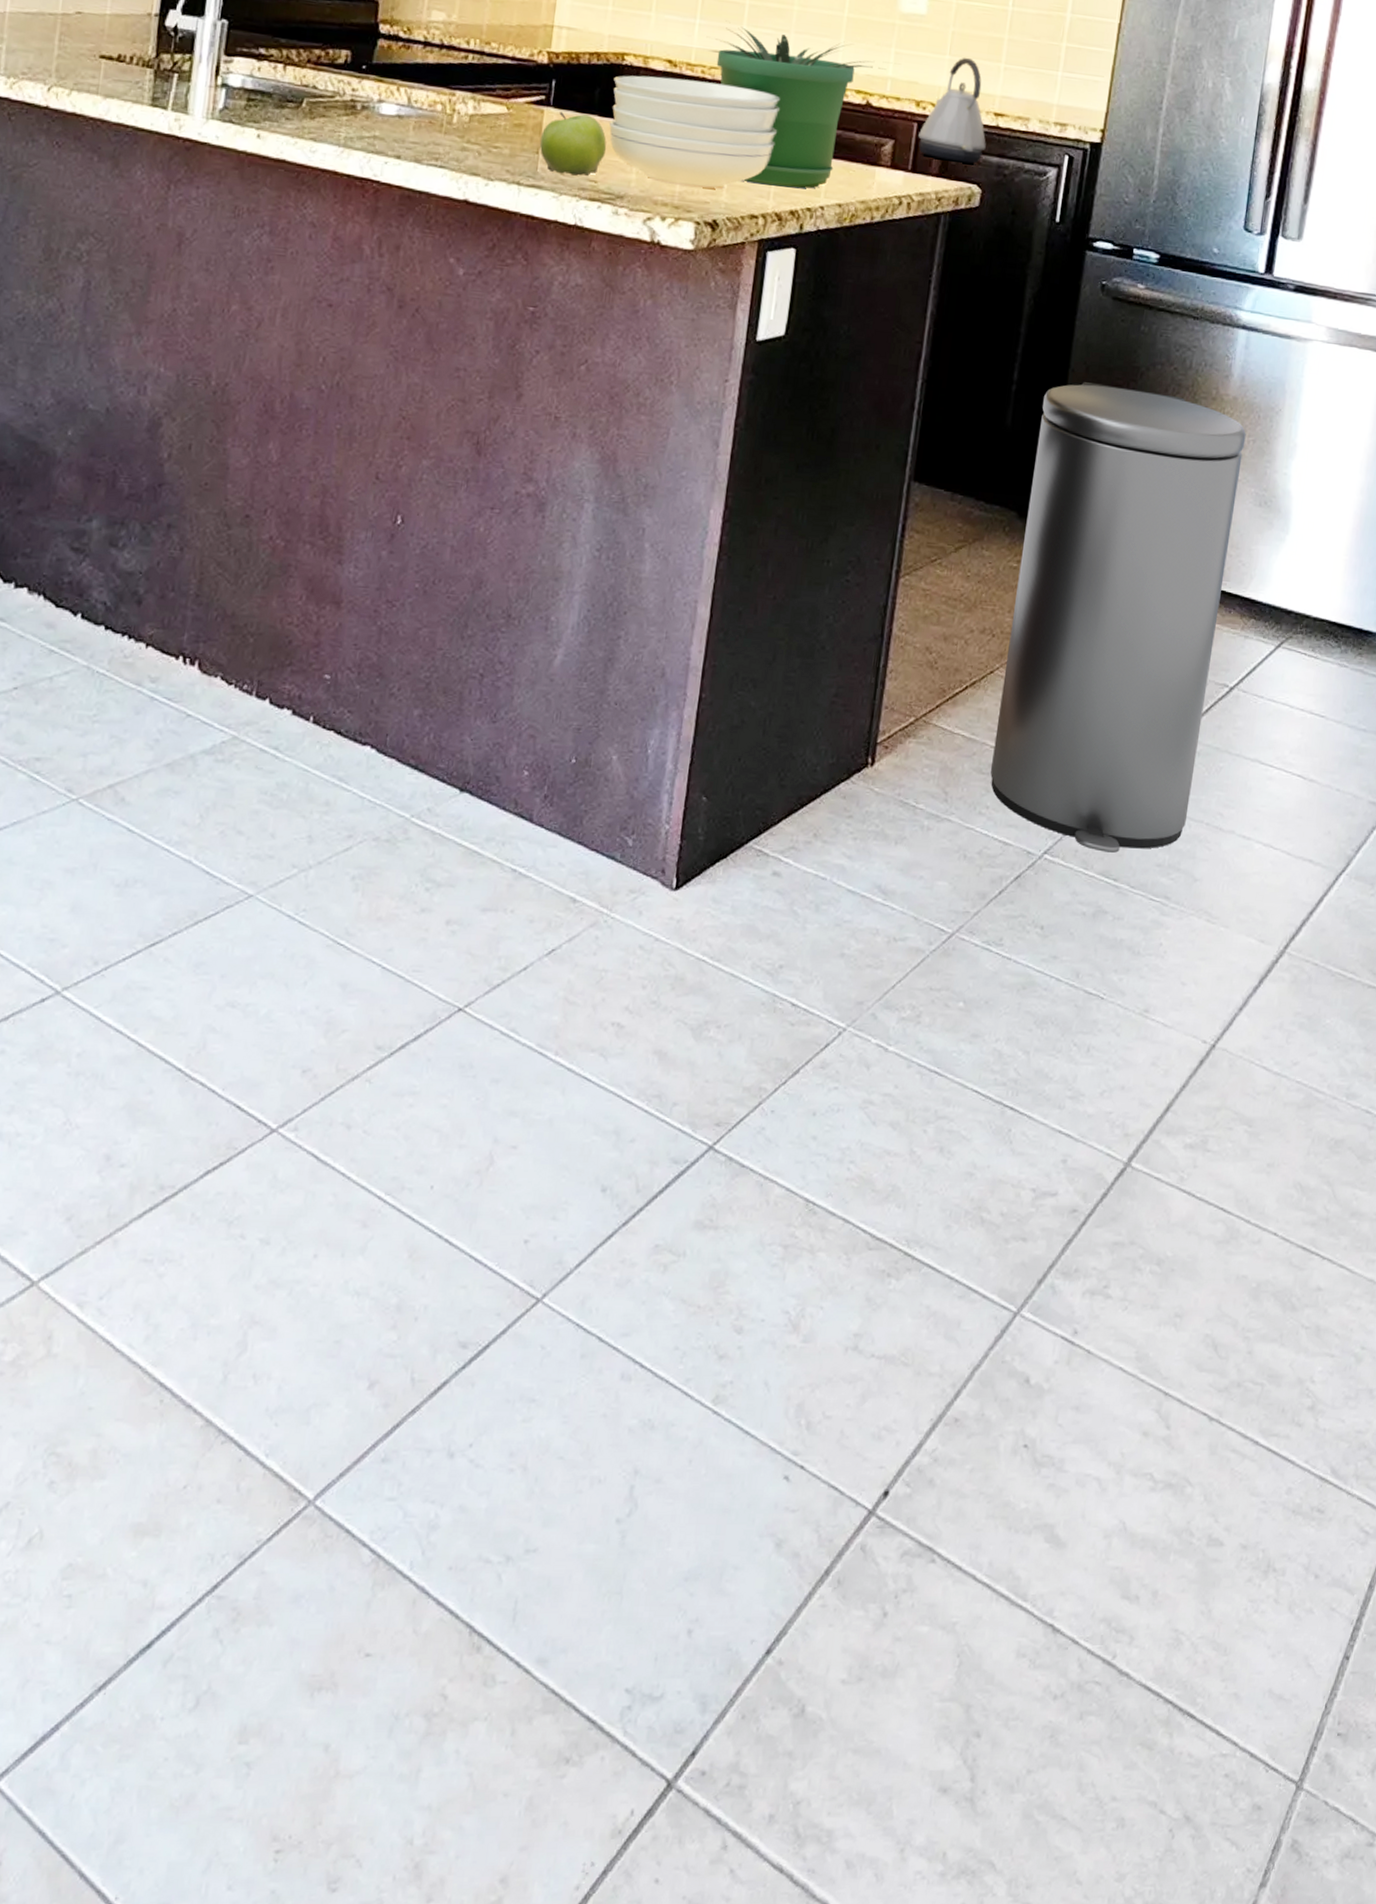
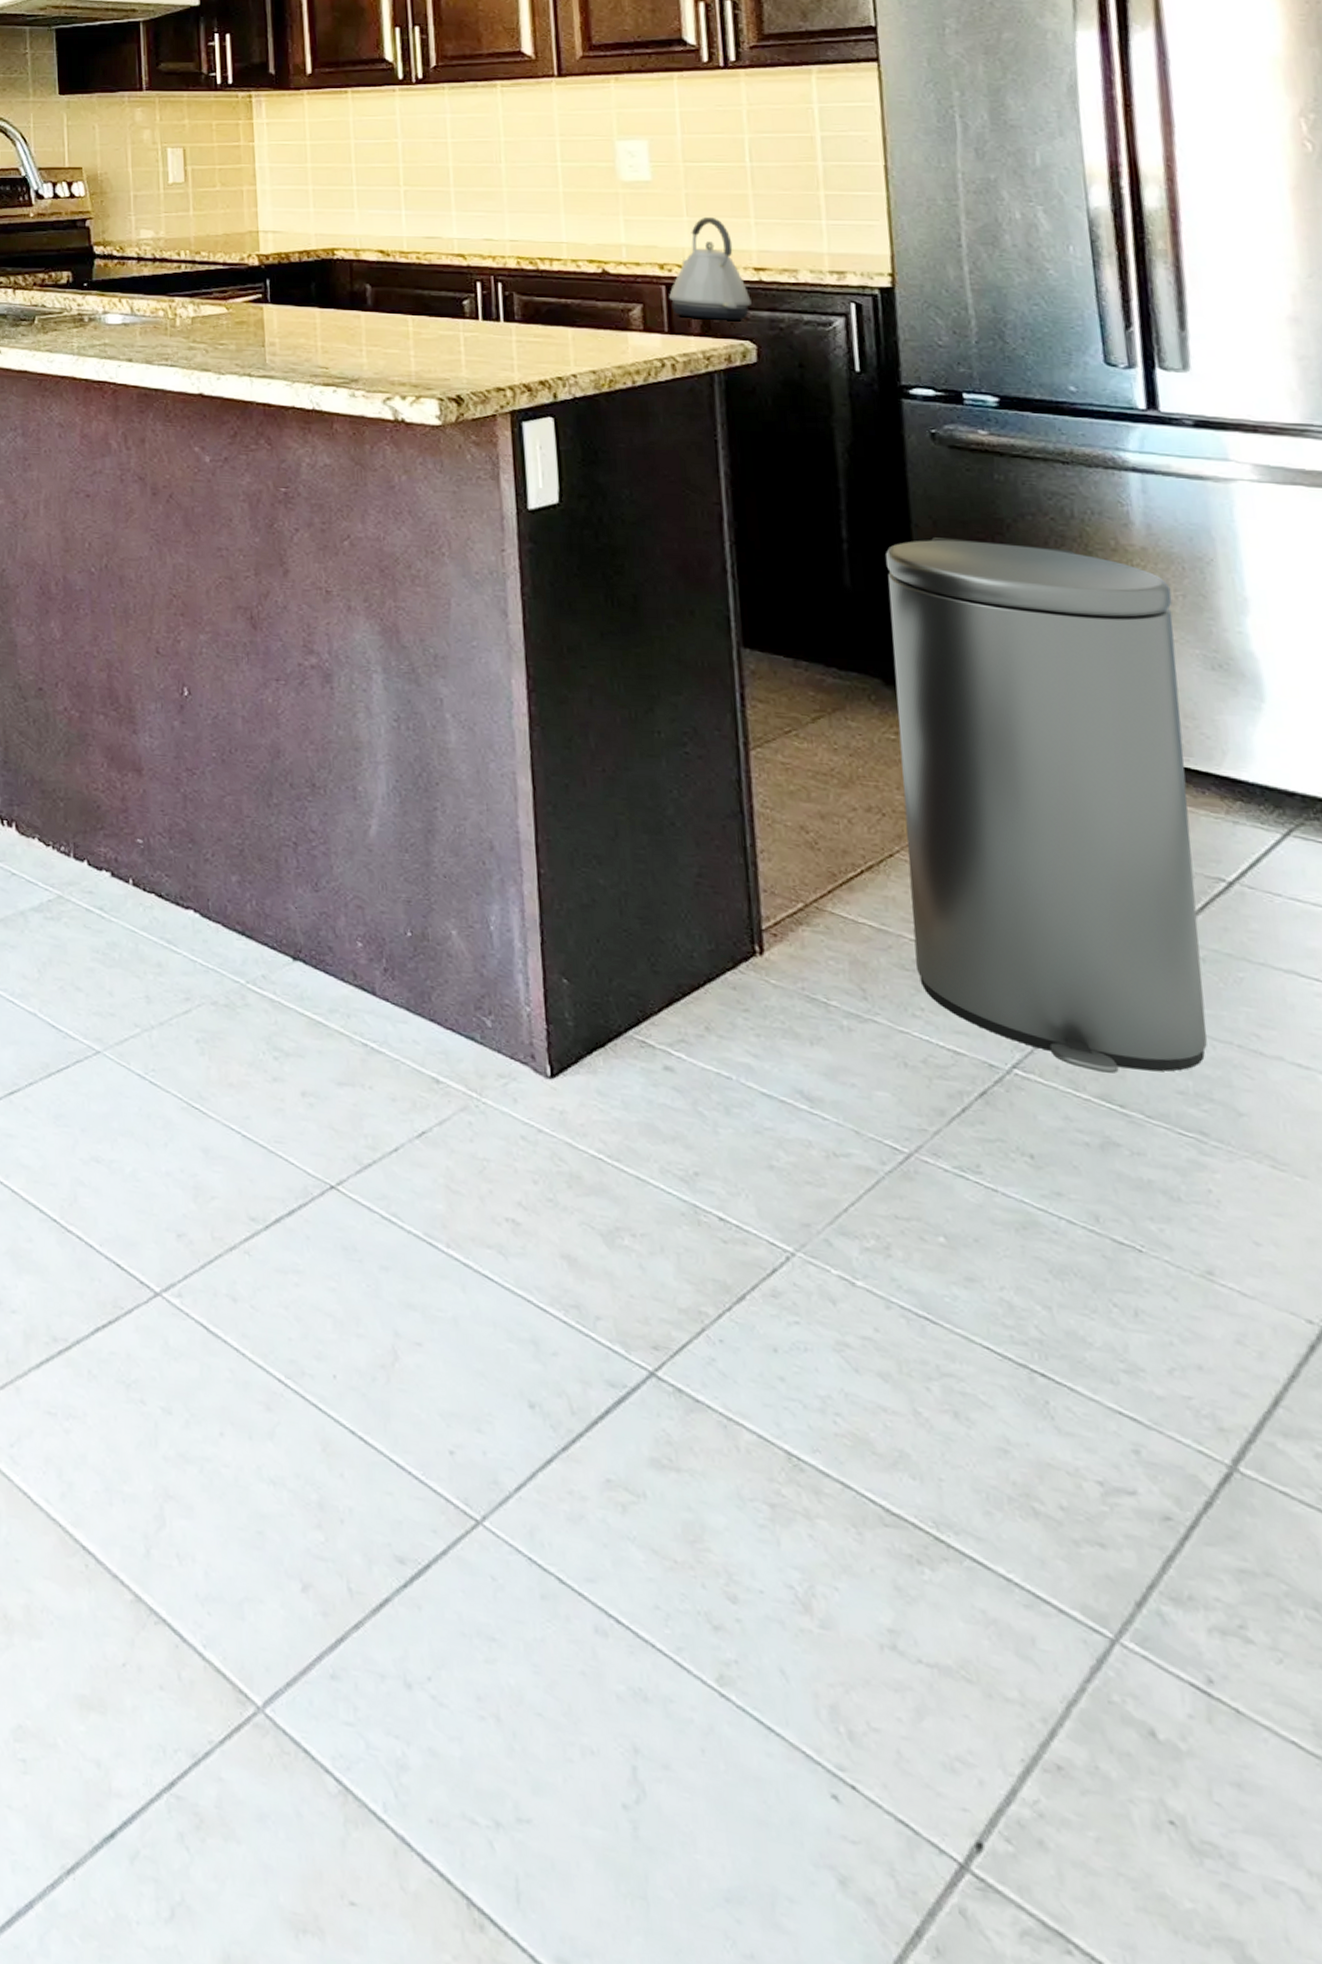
fruit: present [539,112,607,177] -> none [263,307,332,364]
bowl: present [609,75,781,189] -> none [327,266,510,367]
planter: present [706,20,893,189] -> none [415,208,624,359]

